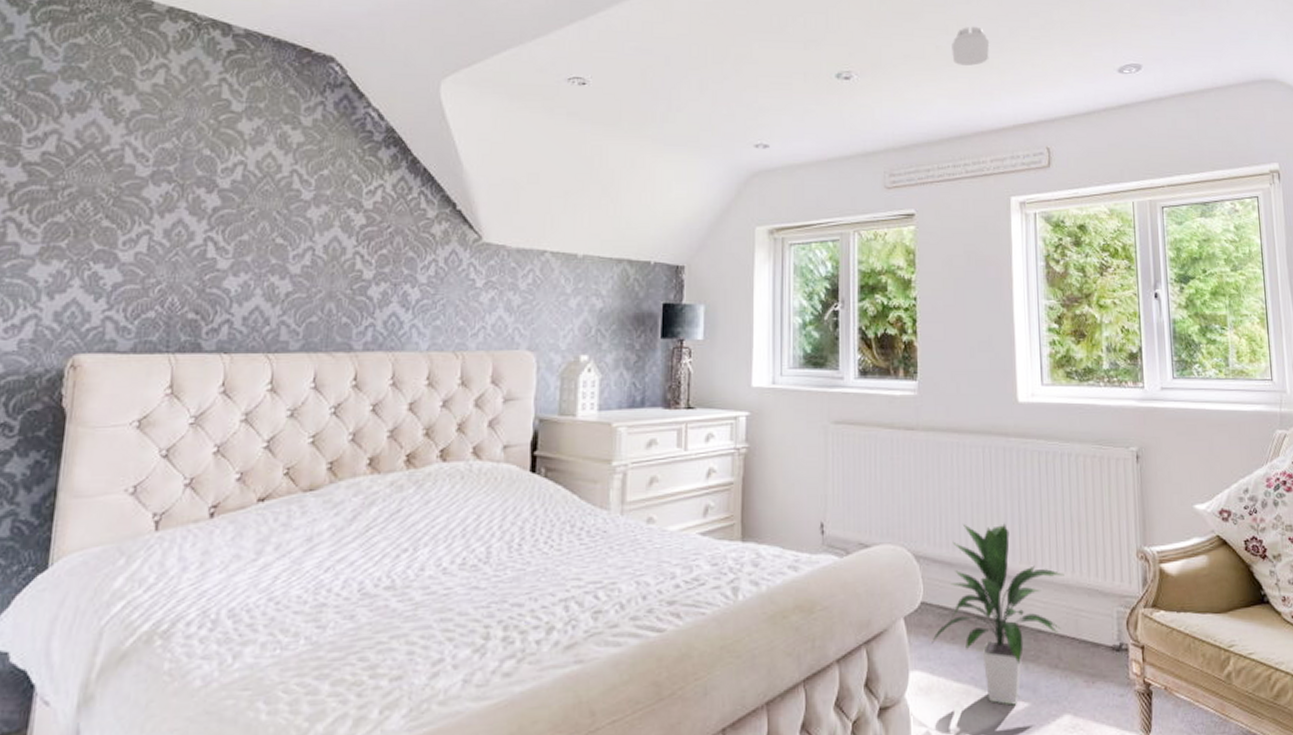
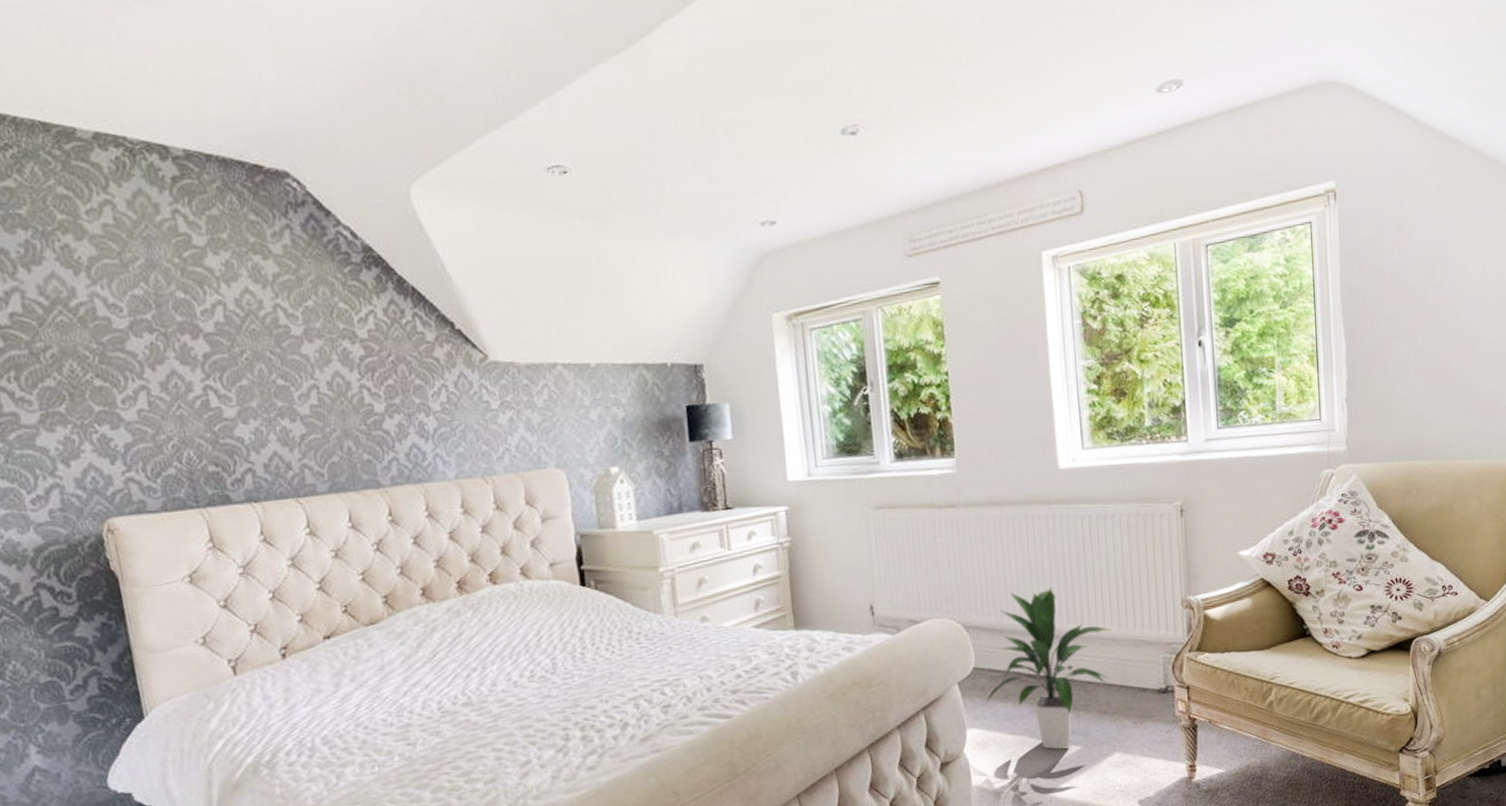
smoke detector: present [952,26,990,66] -> none [967,53,1011,103]

